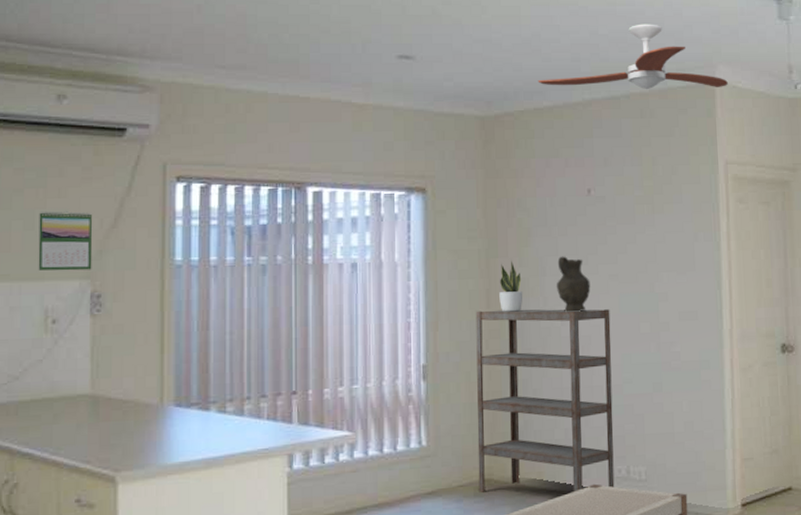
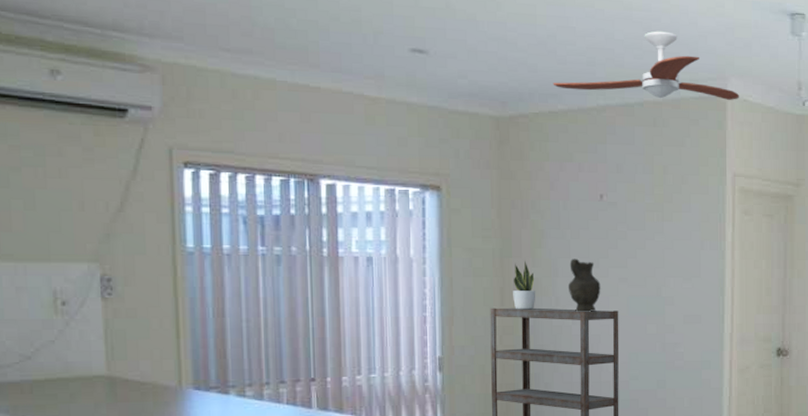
calendar: present [38,211,93,271] -> none [40,191,100,253]

